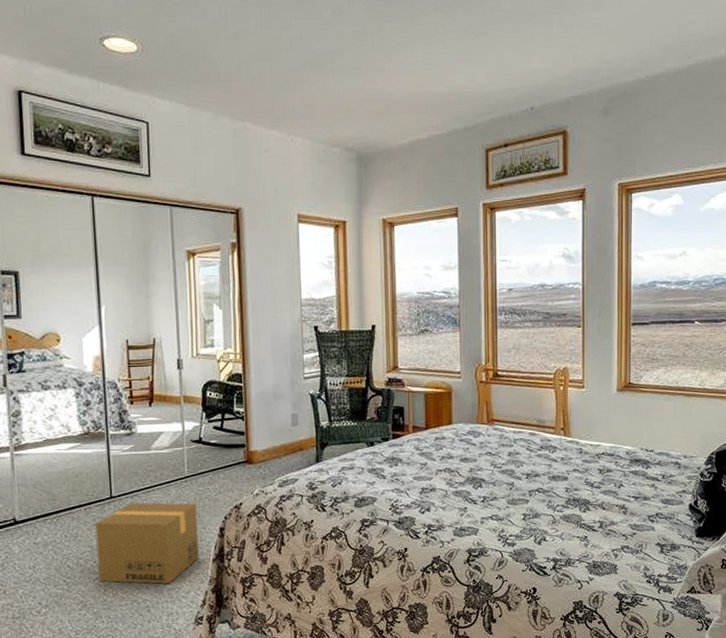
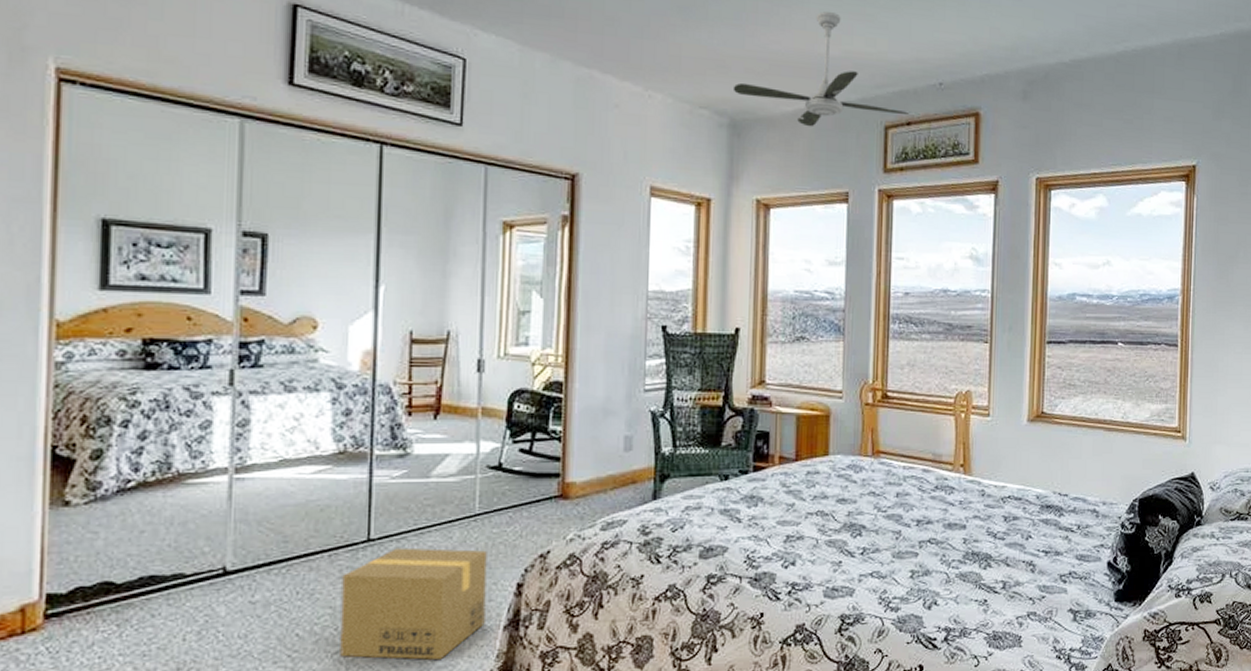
ceiling fan: none [358,54,506,155] -> present [733,11,909,127]

